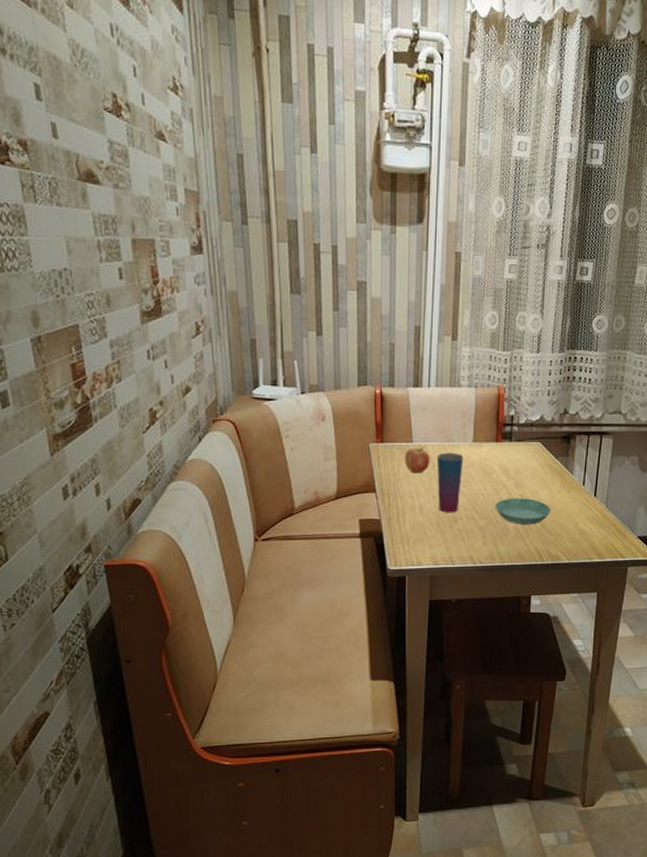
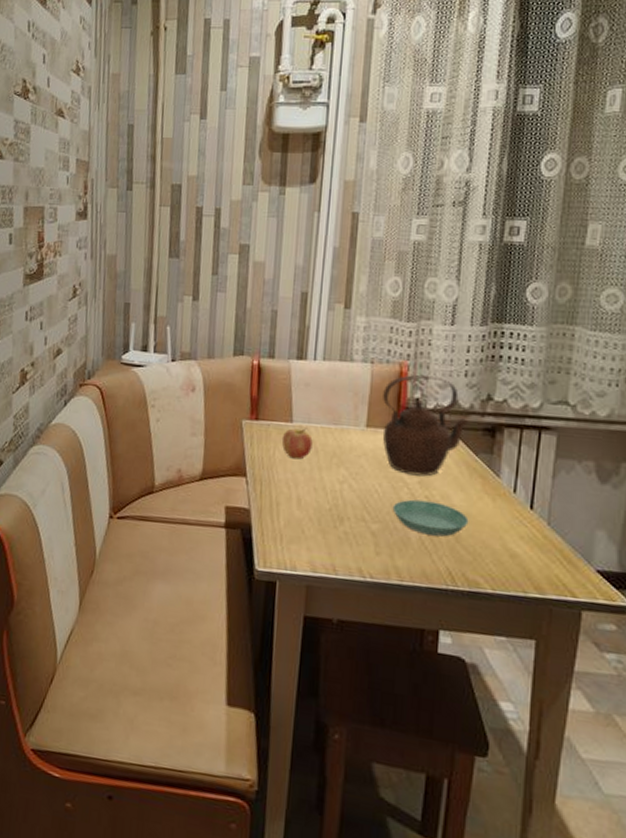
cup: present [436,452,464,513] -> none [320,436,354,511]
teapot: none [485,396,551,479] -> present [383,374,469,477]

